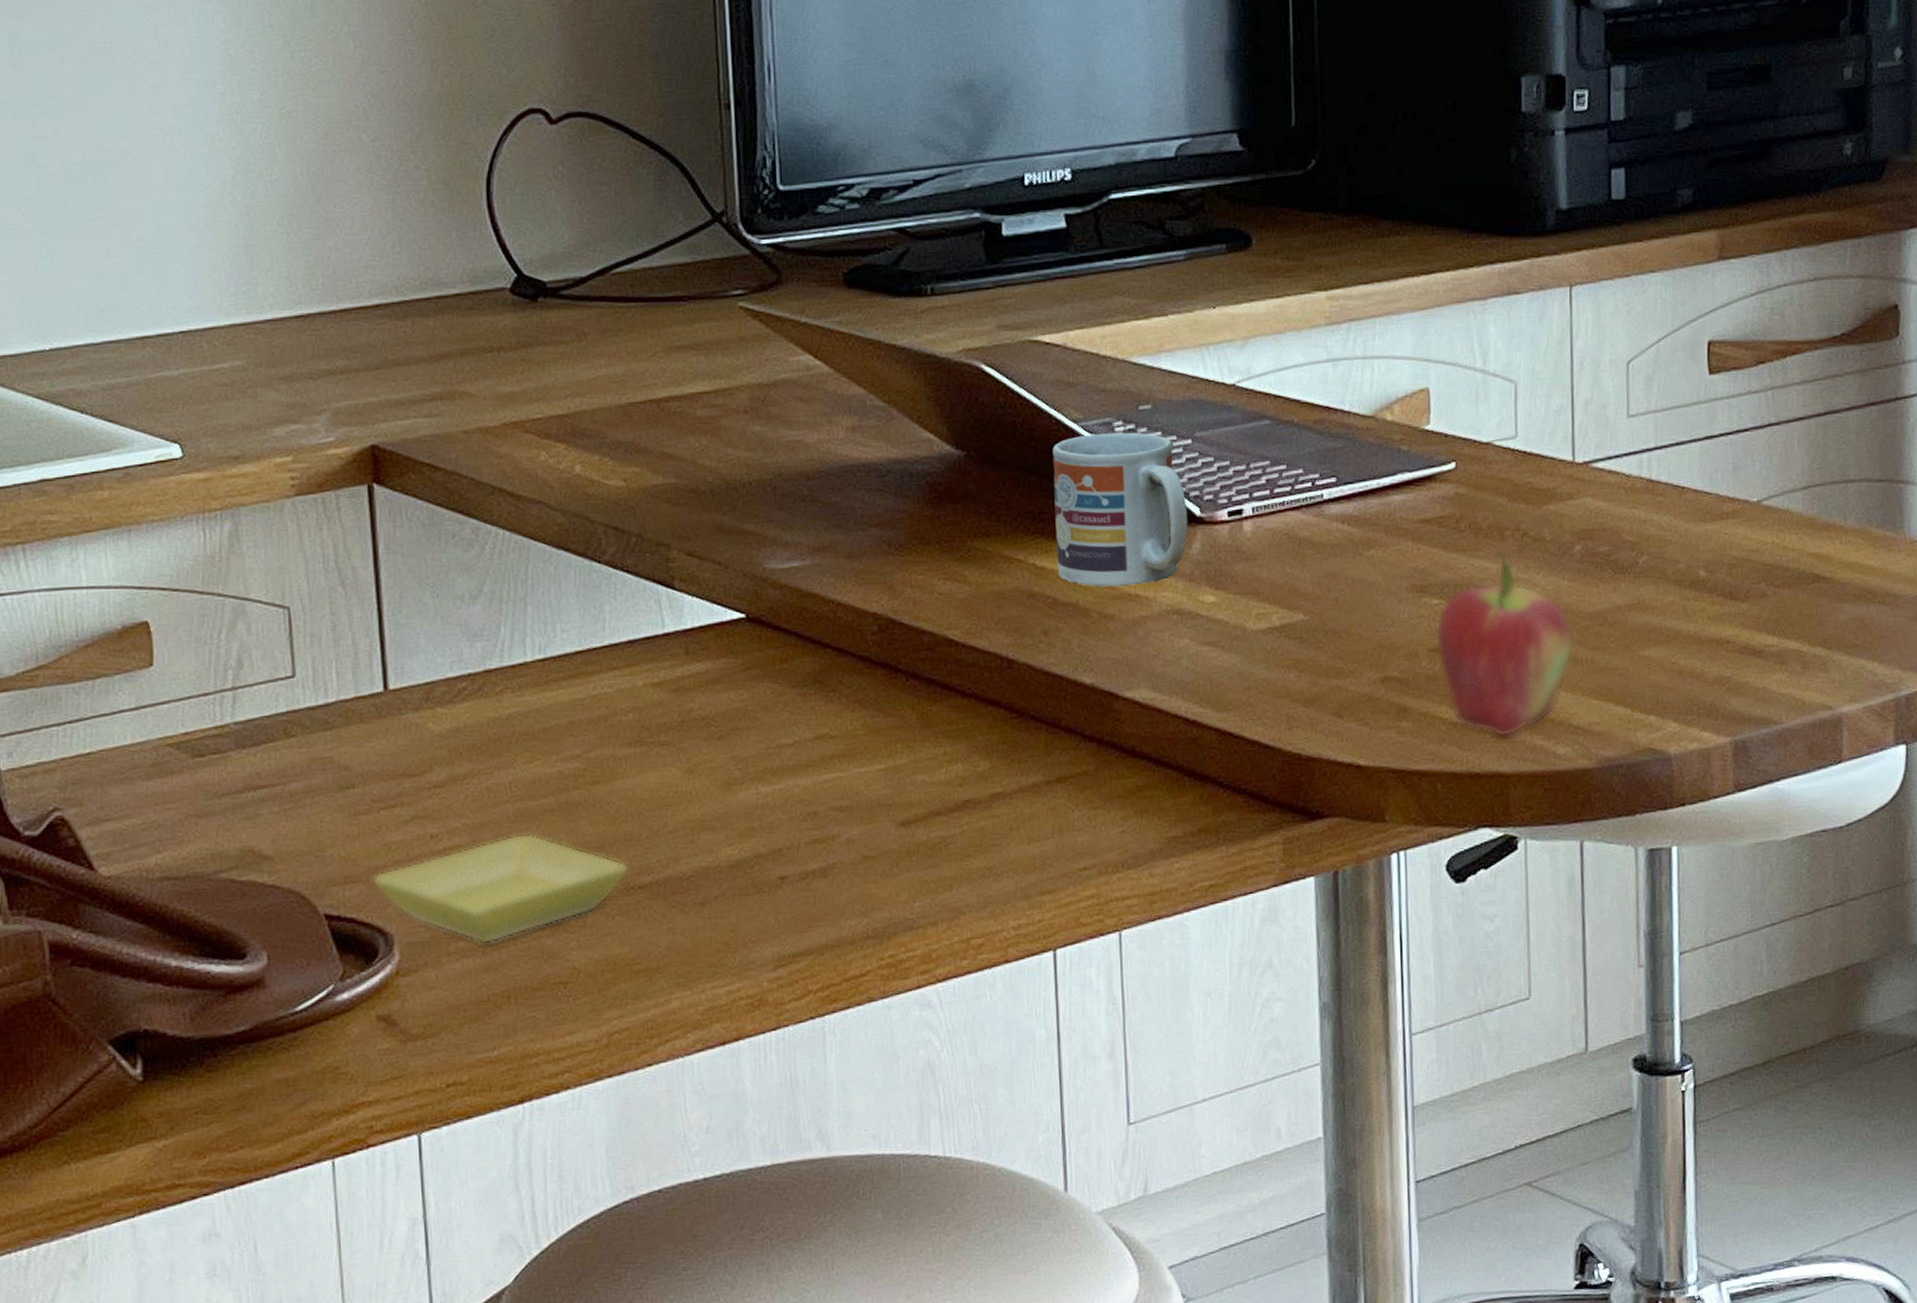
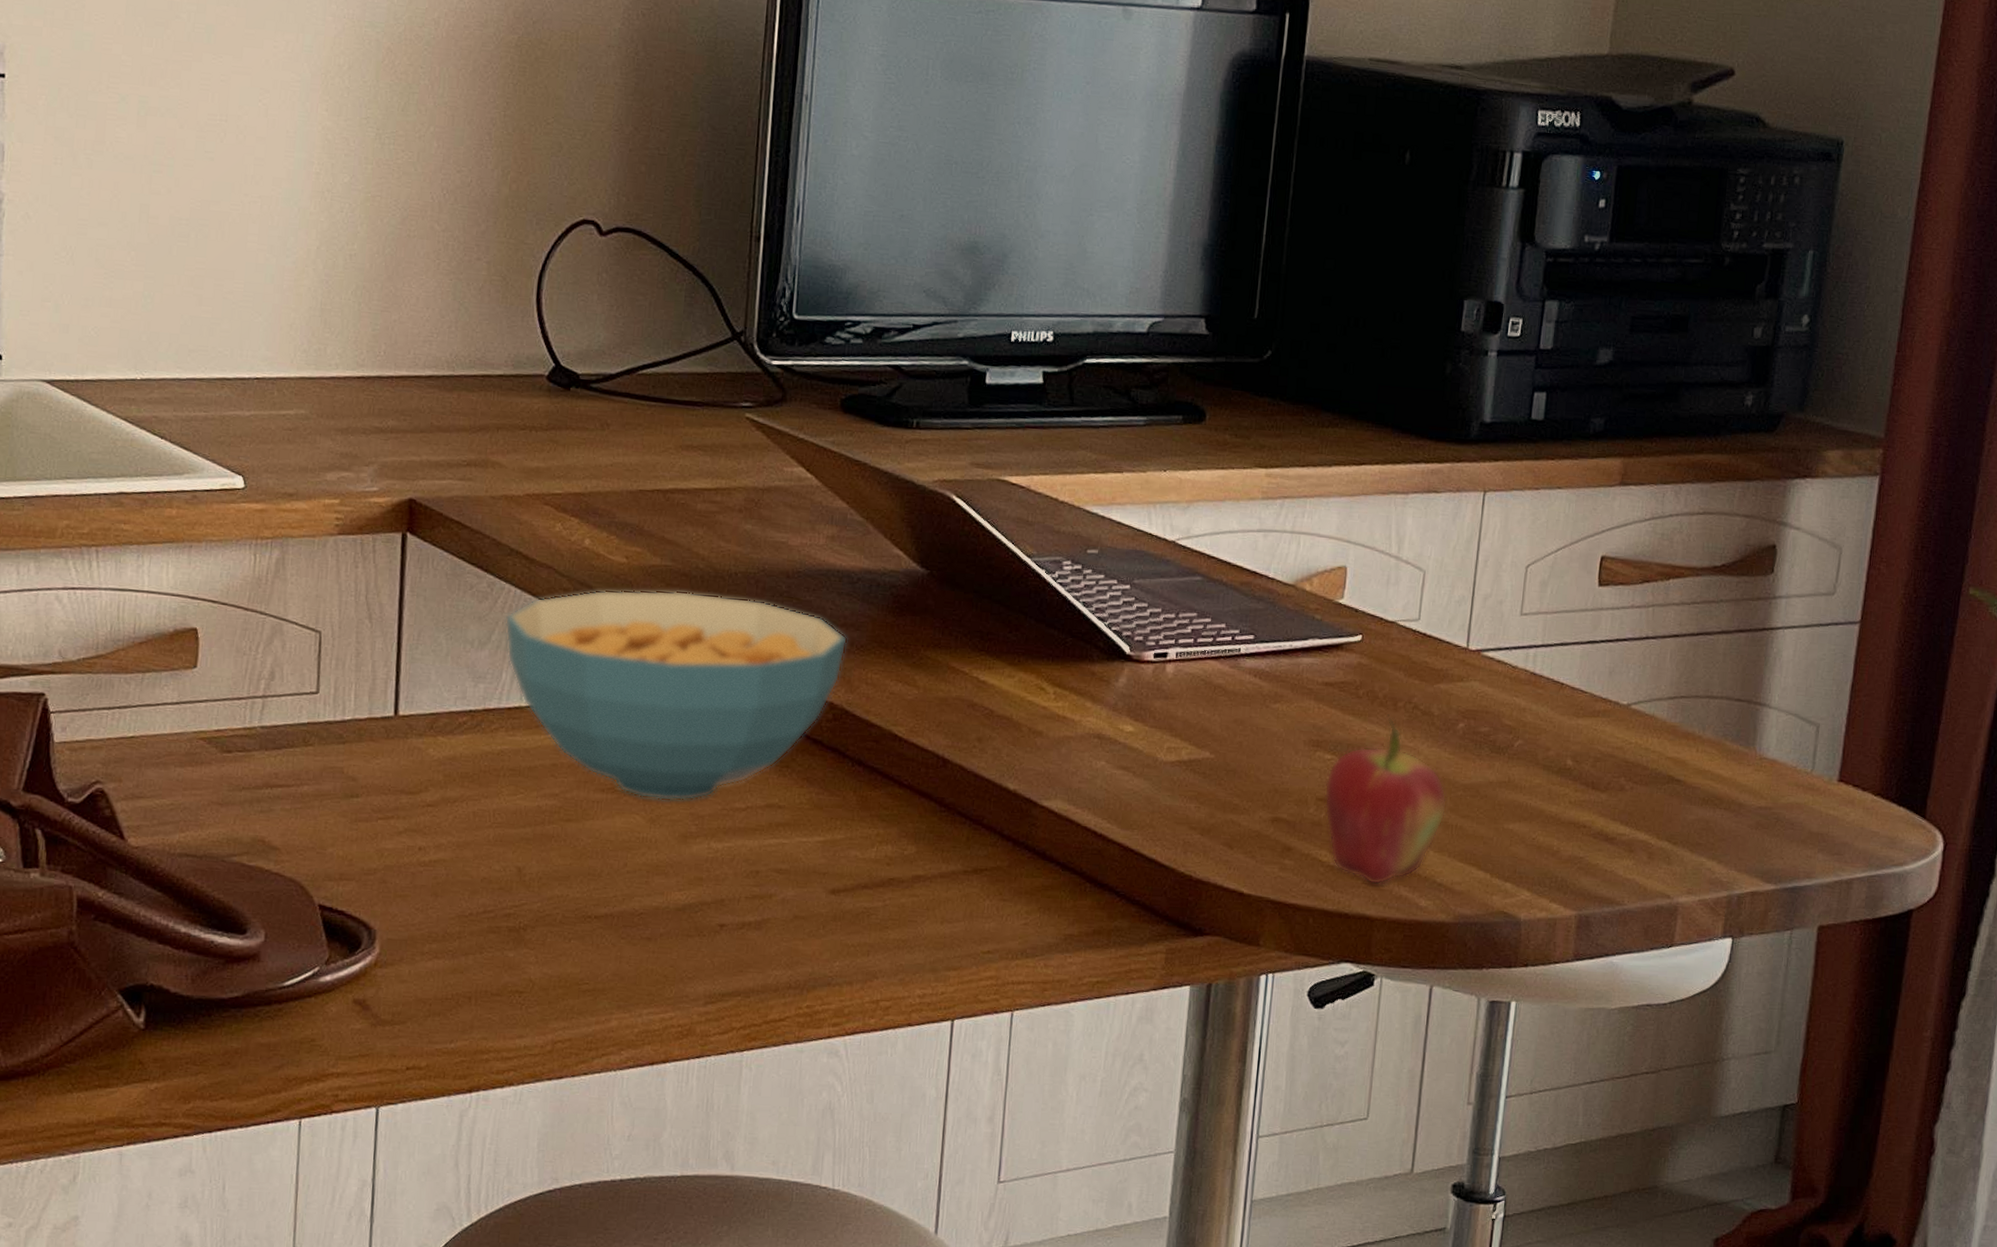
saucer: present [371,833,630,944] -> none [363,856,589,949]
cereal bowl: none [496,508,885,748] -> present [504,589,848,801]
cup: present [1052,432,1188,587] -> none [997,569,1119,708]

